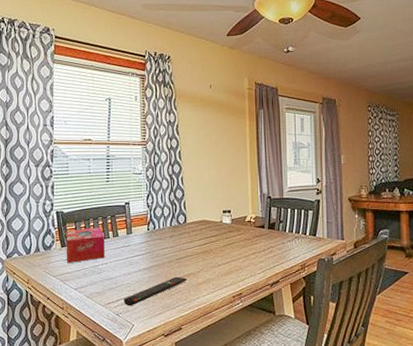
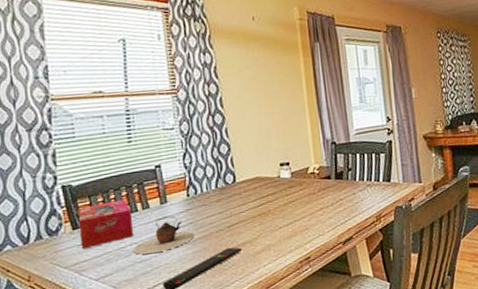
teapot: none [103,245,151,274] -> present [132,215,195,255]

